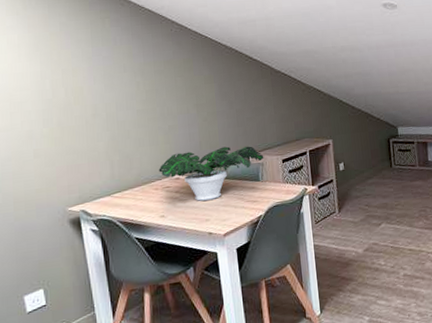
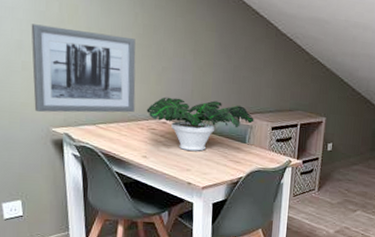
wall art: none [40,105,147,196] -> present [31,24,136,113]

